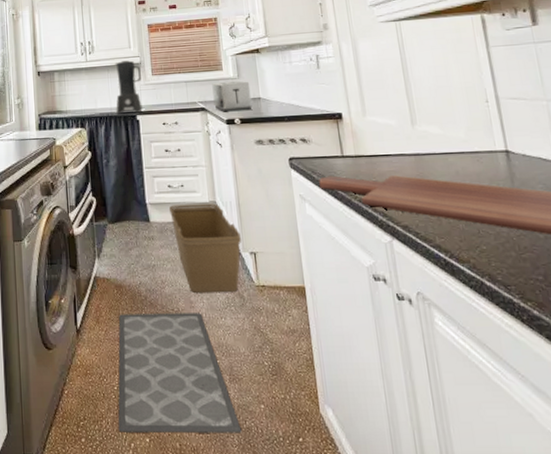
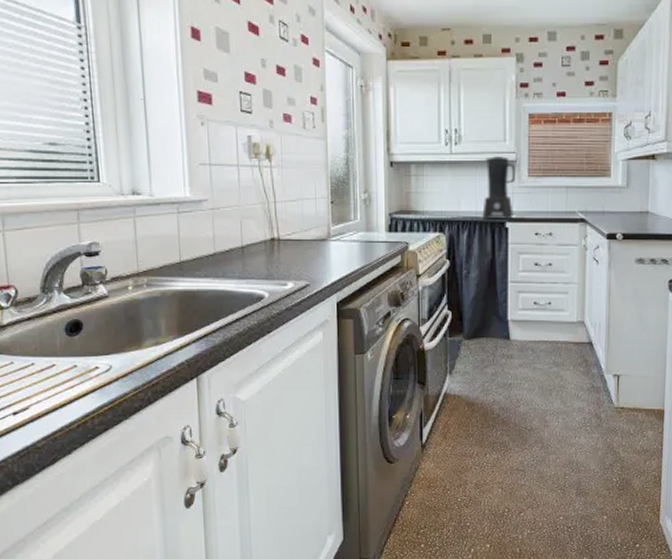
bath mat: present [118,313,242,433] -> none [459,431,582,540]
bicycle basket: present [169,203,242,293] -> none [533,323,607,412]
toaster: present [212,81,252,112] -> none [596,191,639,225]

